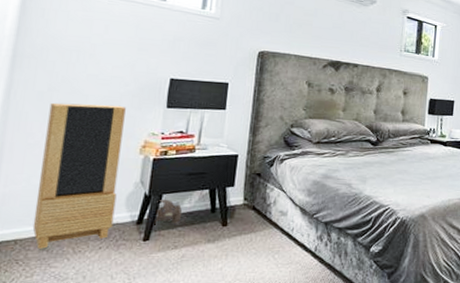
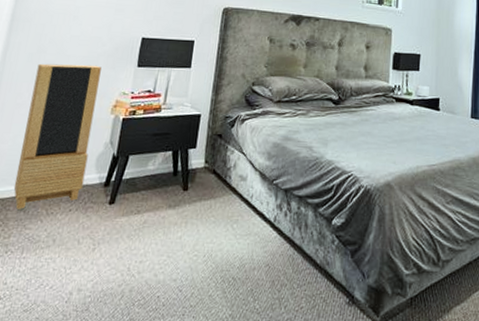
plush toy: present [146,199,183,224] -> none [113,160,147,187]

